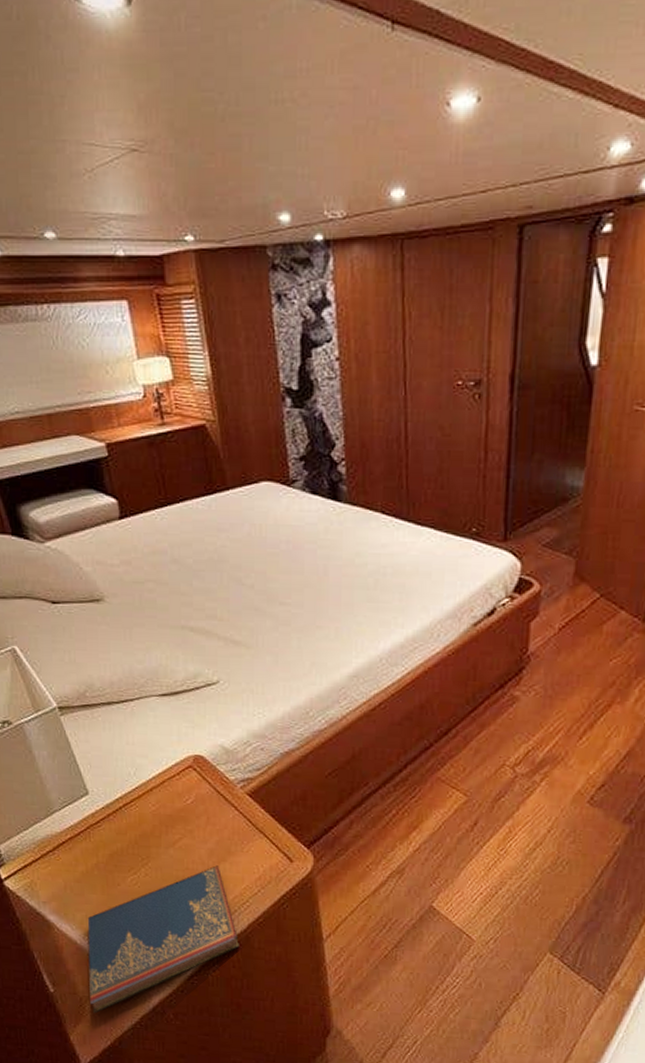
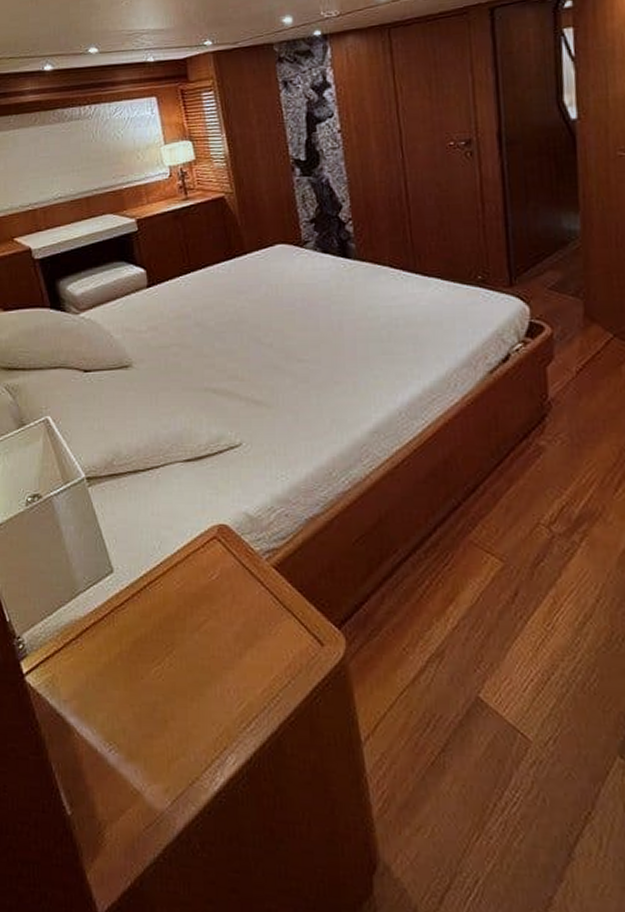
hardcover book: present [87,865,239,1014] -> none [109,652,270,844]

